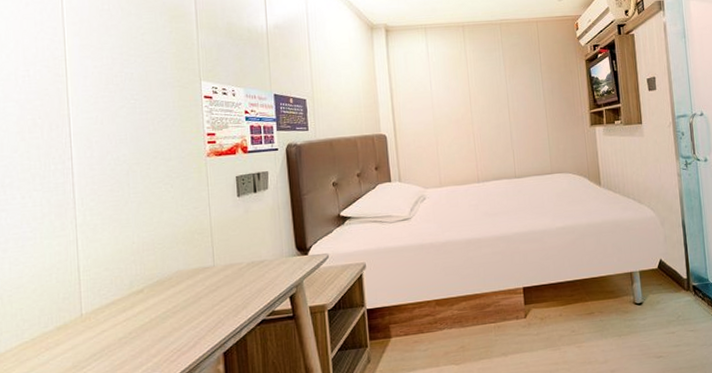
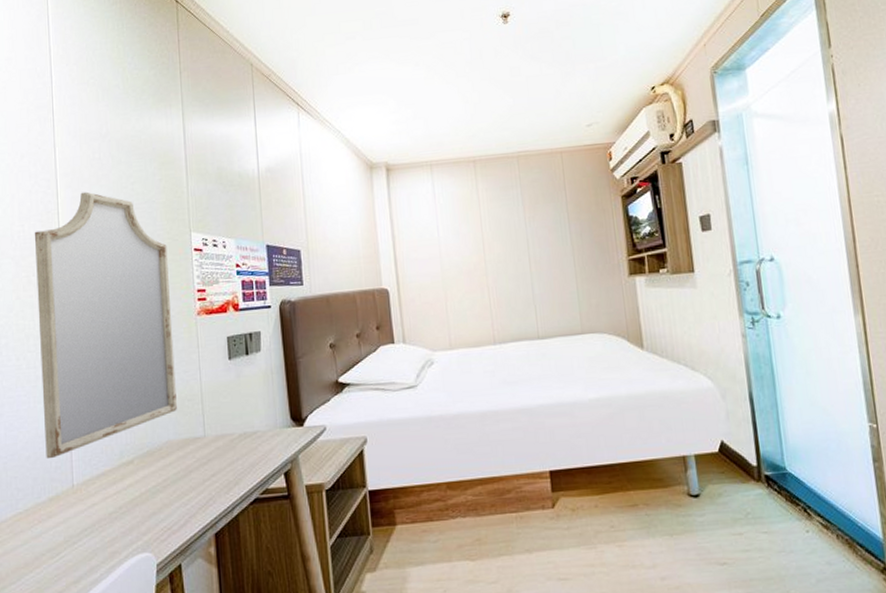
home mirror: none [41,40,187,290] -> present [35,191,177,458]

